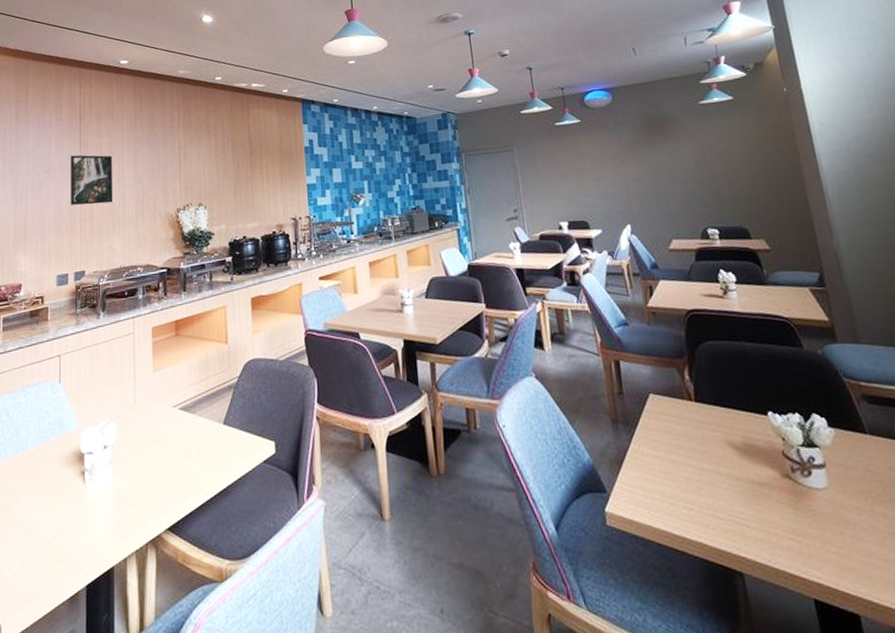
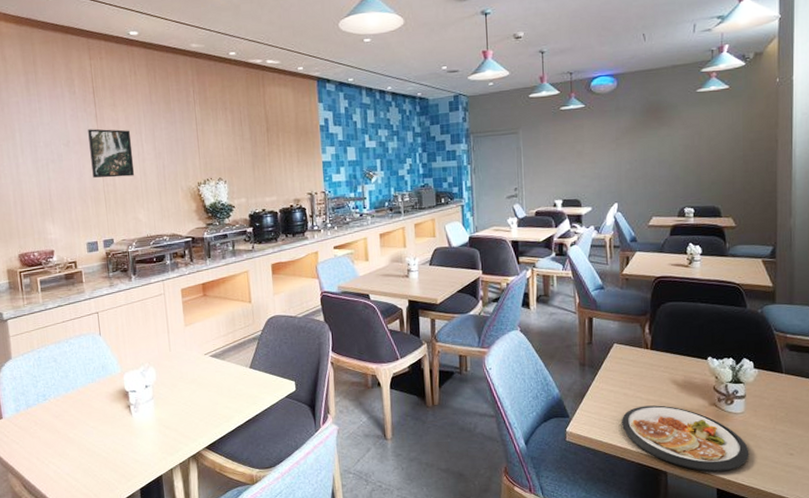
dish: none [673,476,848,573] -> present [622,405,749,472]

